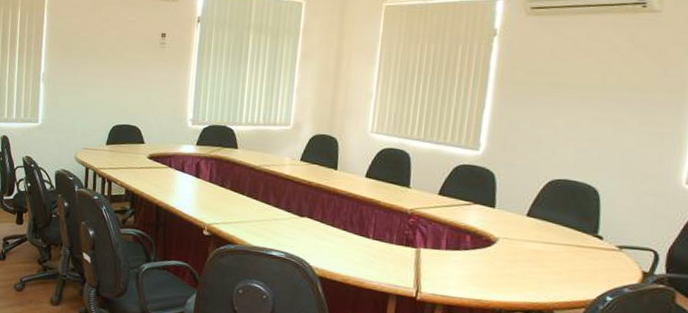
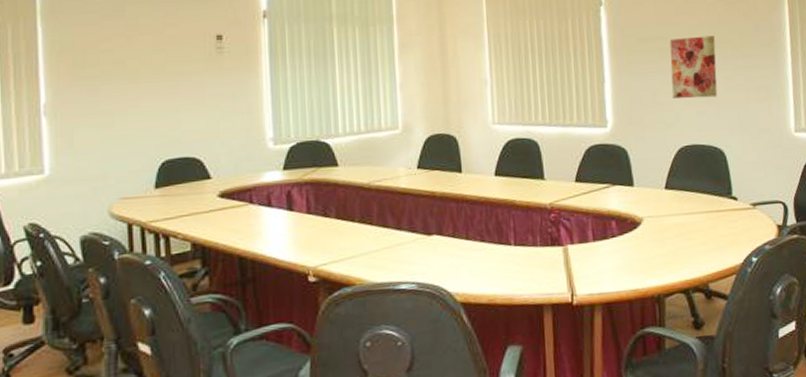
wall art: none [552,75,613,137] -> present [669,36,718,99]

